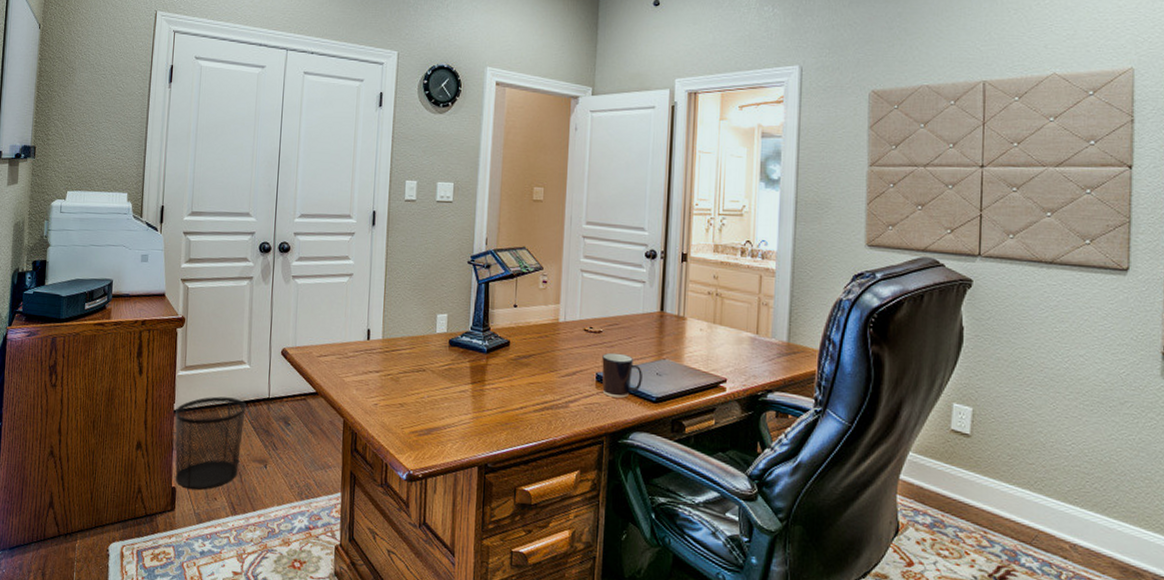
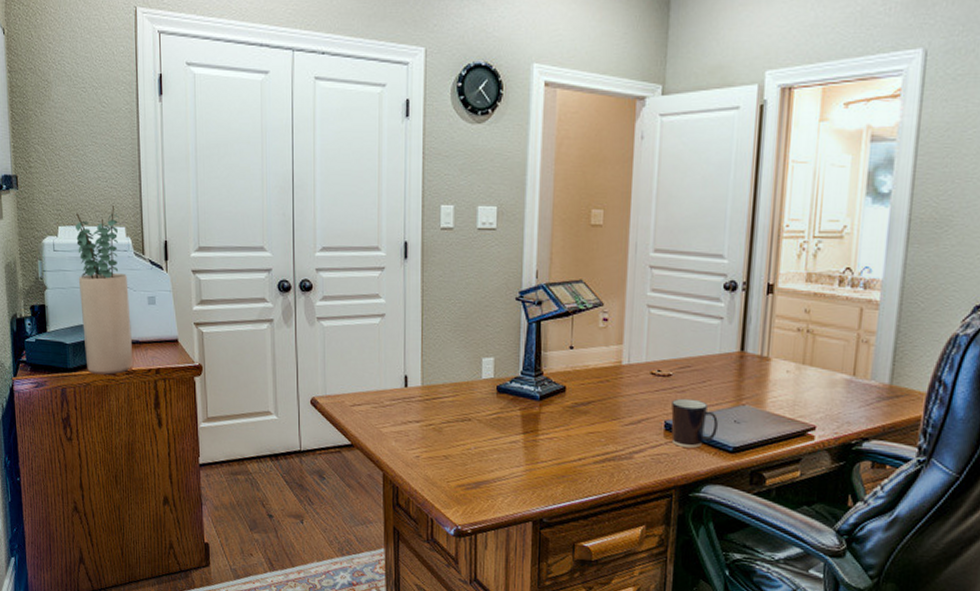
vase: none [78,174,125,326] -> present [76,206,134,376]
waste bin: present [175,396,246,490] -> none [201,449,276,546]

